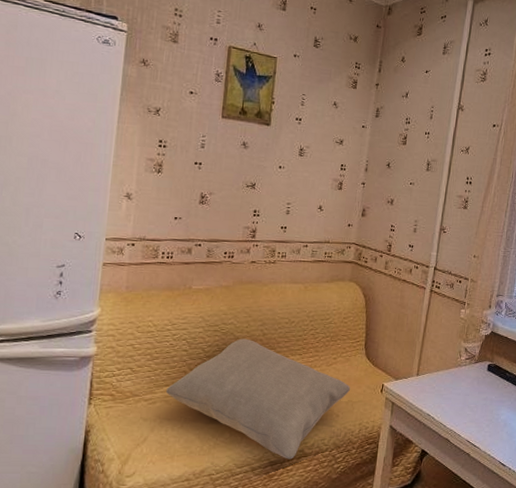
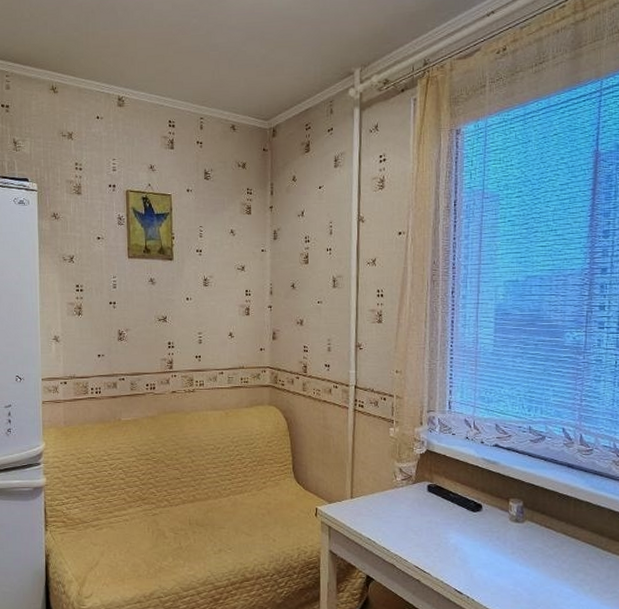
cushion: present [165,338,350,460] -> none [109,466,283,584]

